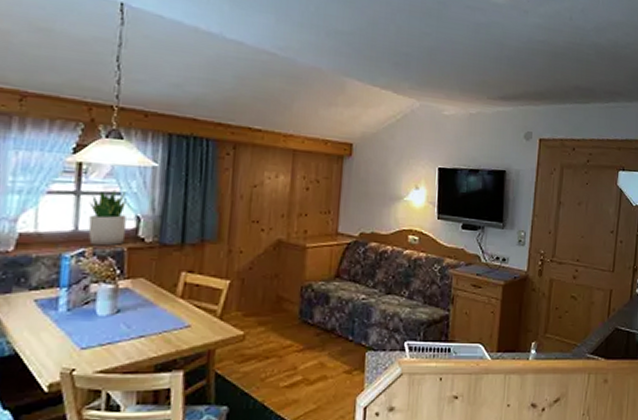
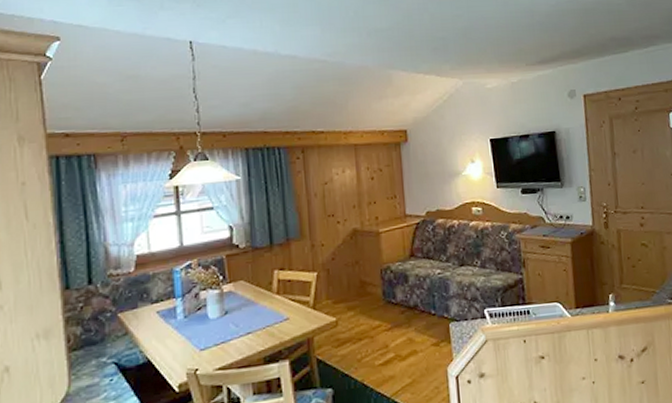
planter: present [88,189,127,246] -> none [189,204,223,258]

